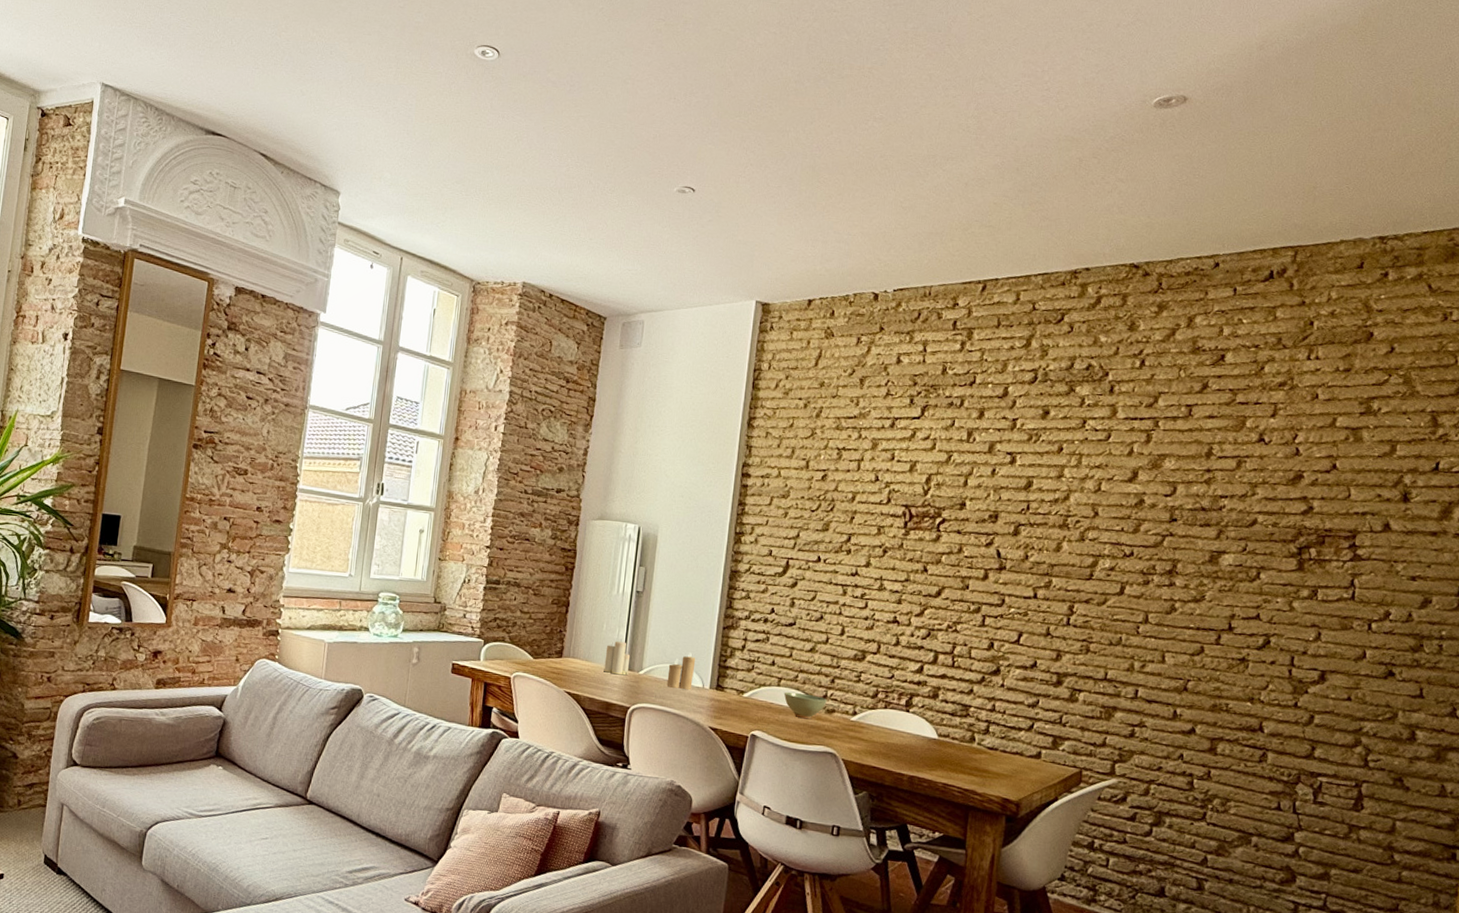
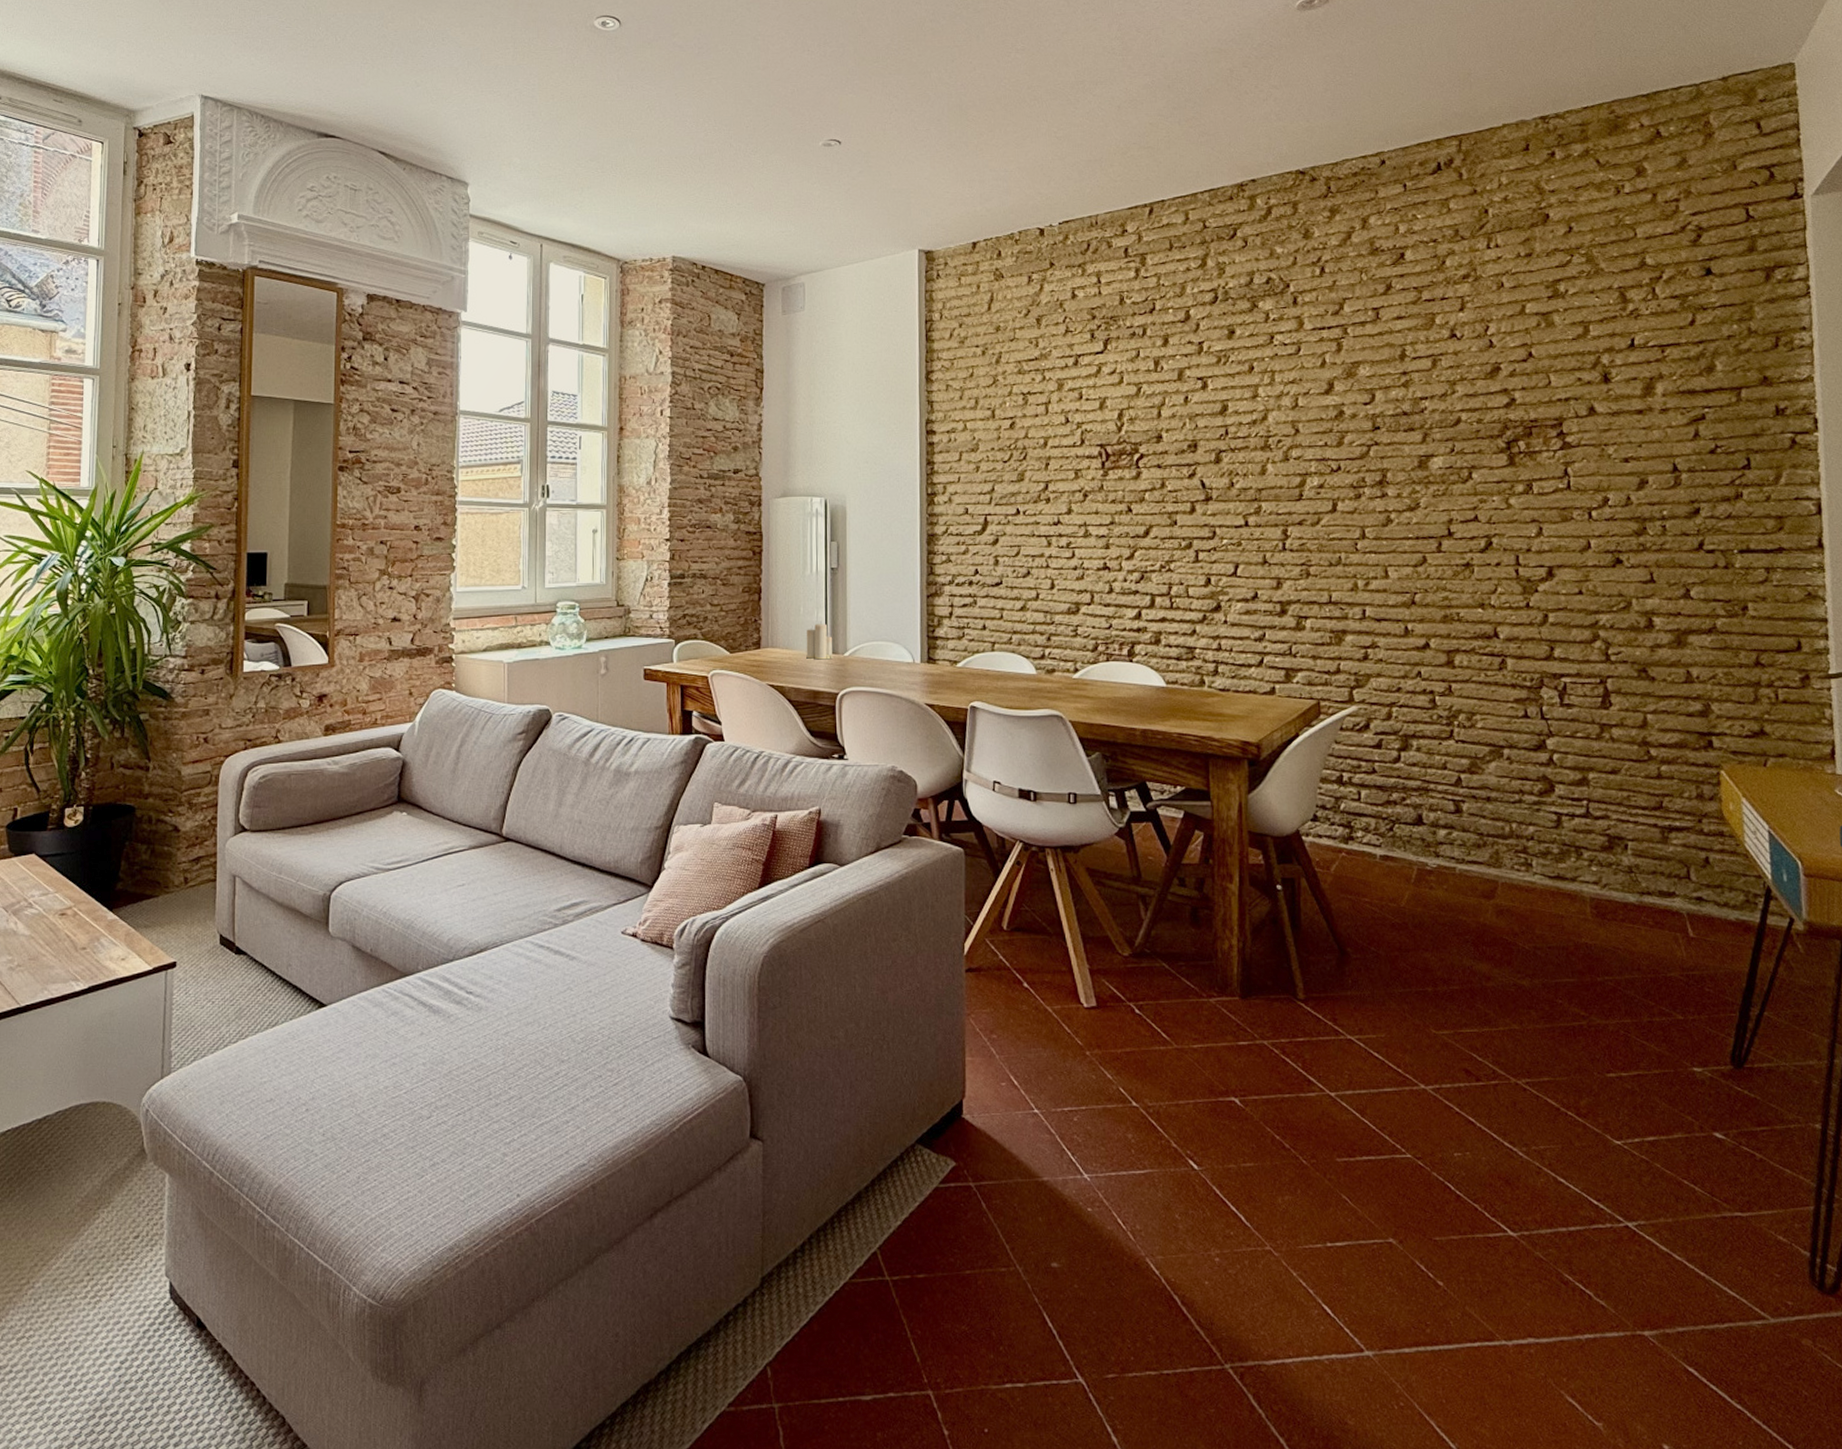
candle: present [666,652,696,691] -> none [874,626,903,667]
bowl: present [783,691,828,720] -> none [999,655,1047,683]

